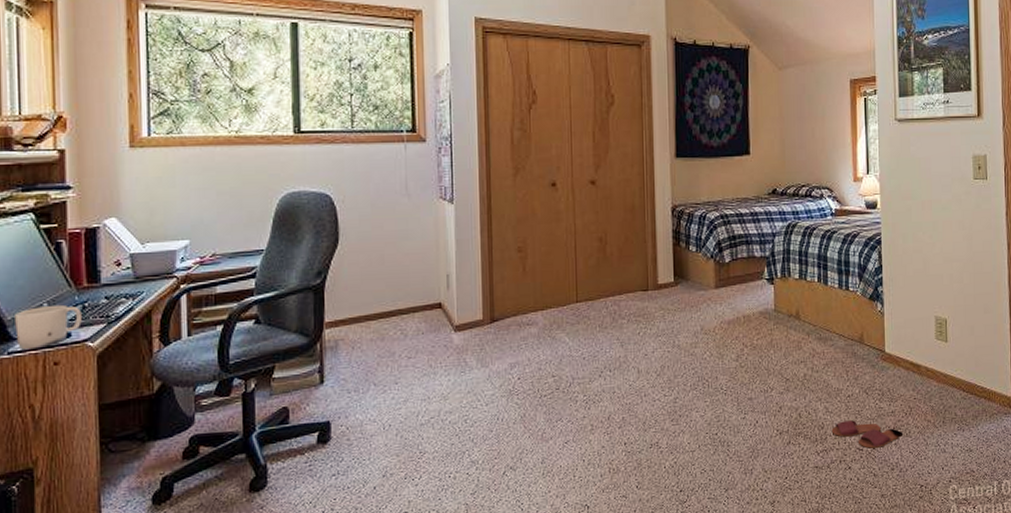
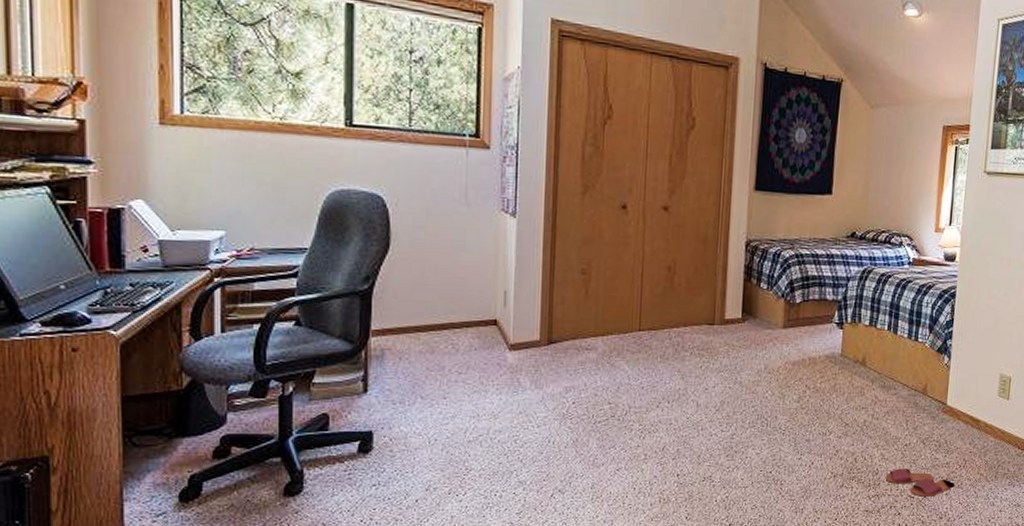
mug: present [15,304,83,350] -> none [28,287,105,333]

